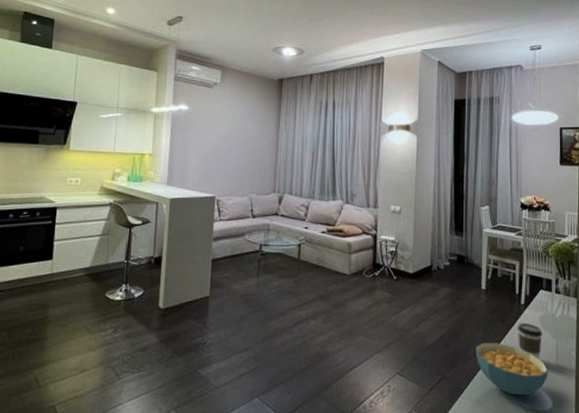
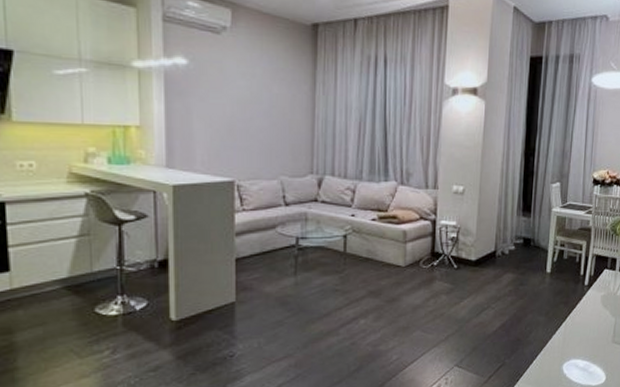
cereal bowl: present [475,342,548,396] -> none [536,325,605,375]
coffee cup: present [517,322,543,359] -> none [578,303,603,338]

